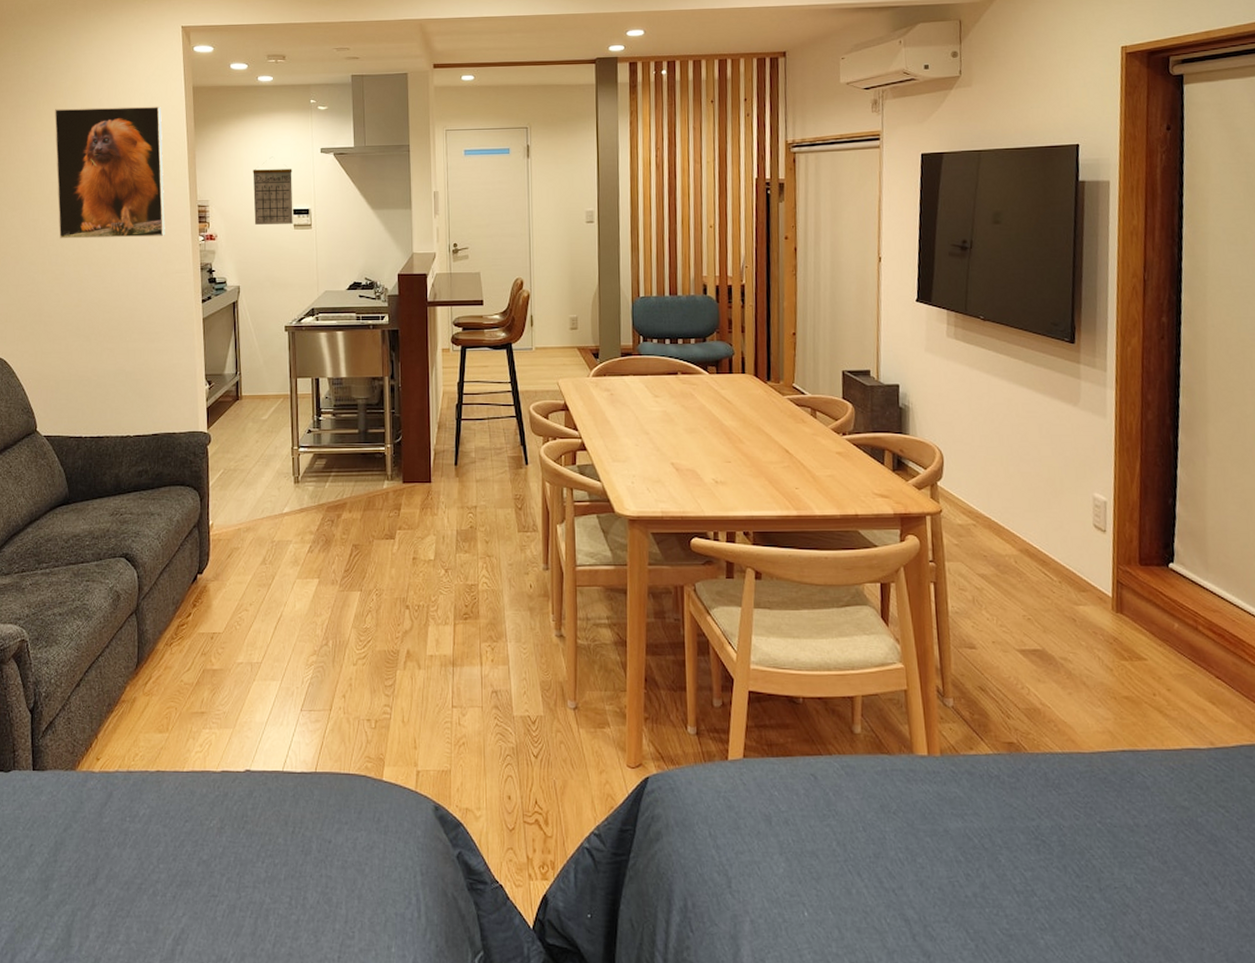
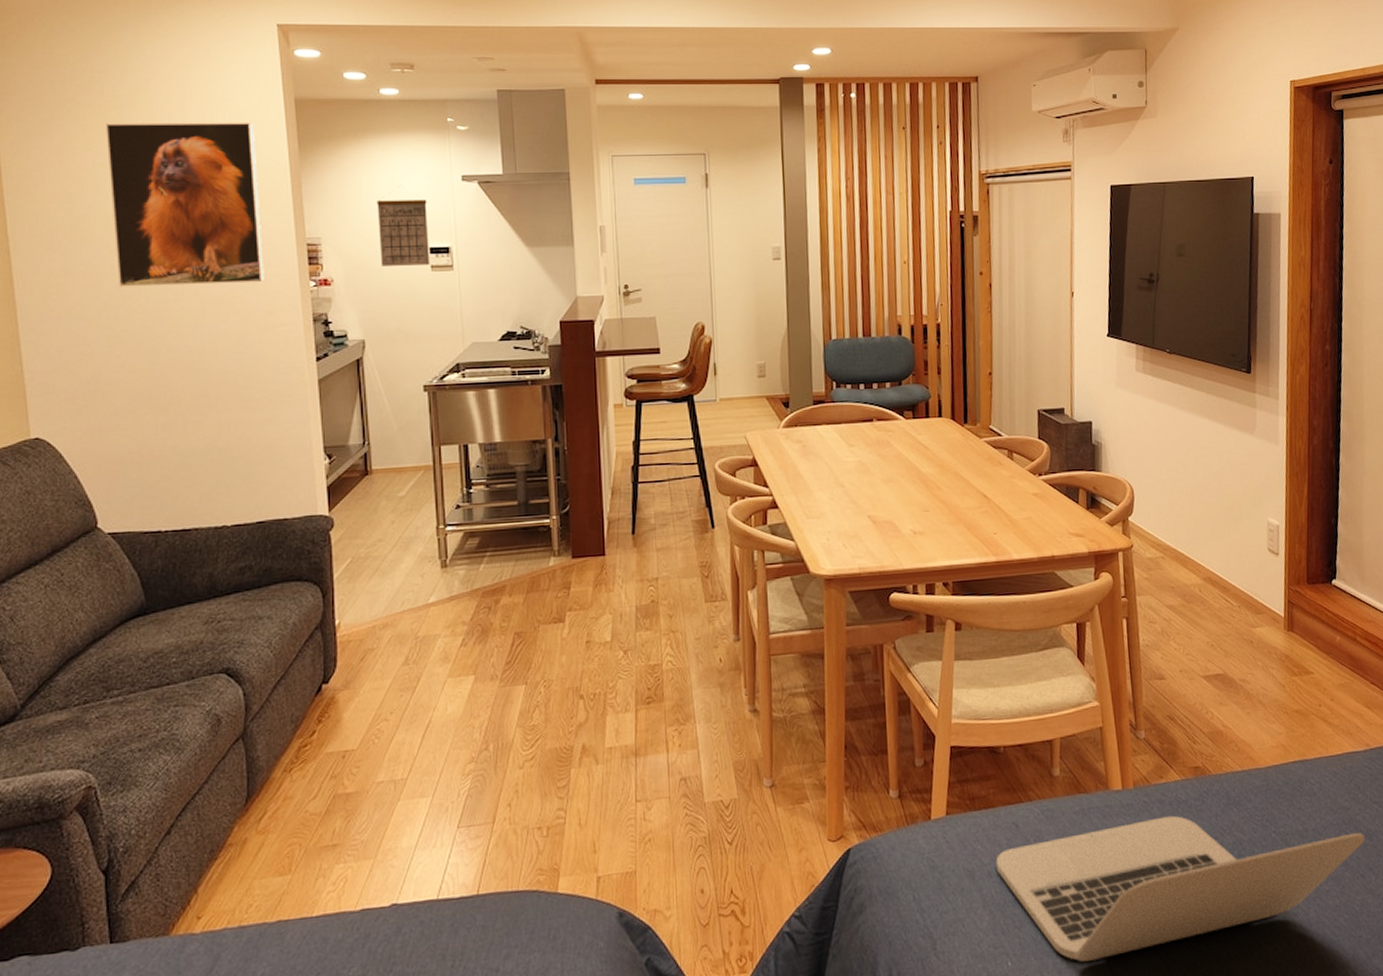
laptop: none [793,789,1209,925] -> present [995,815,1366,962]

